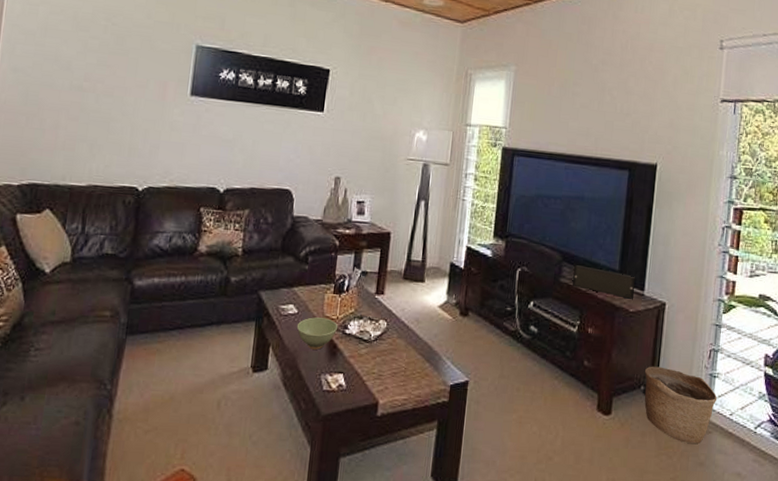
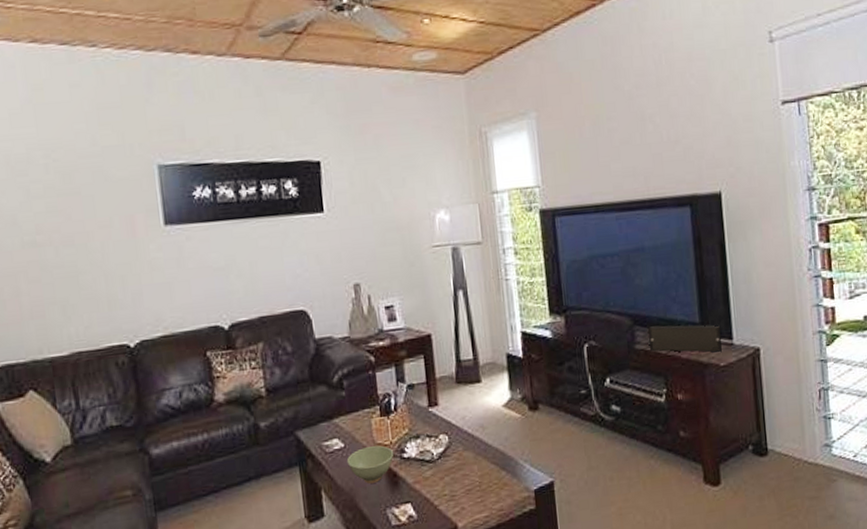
basket: present [644,366,718,444] -> none [749,420,837,498]

